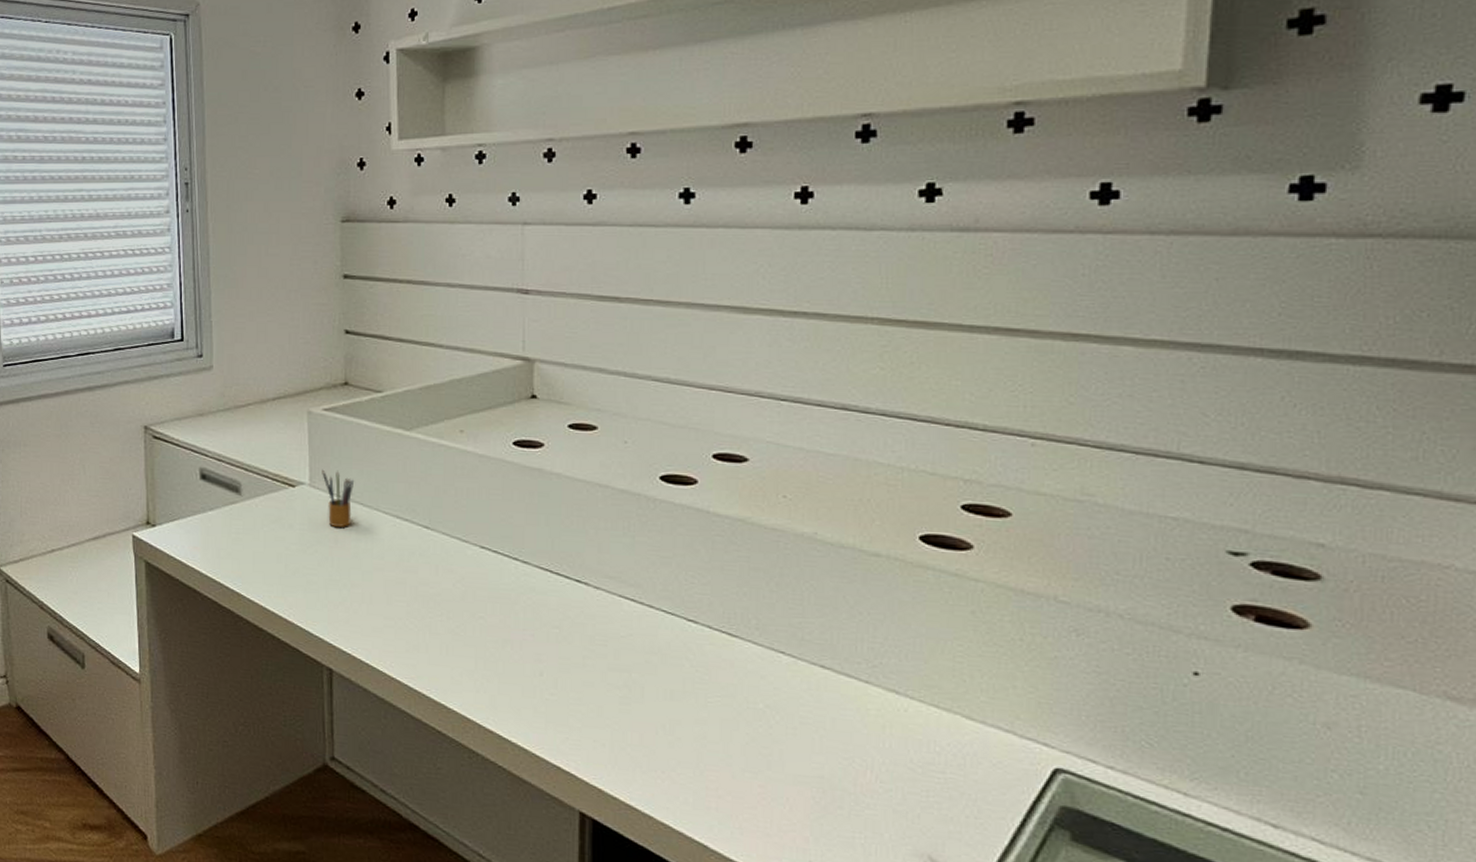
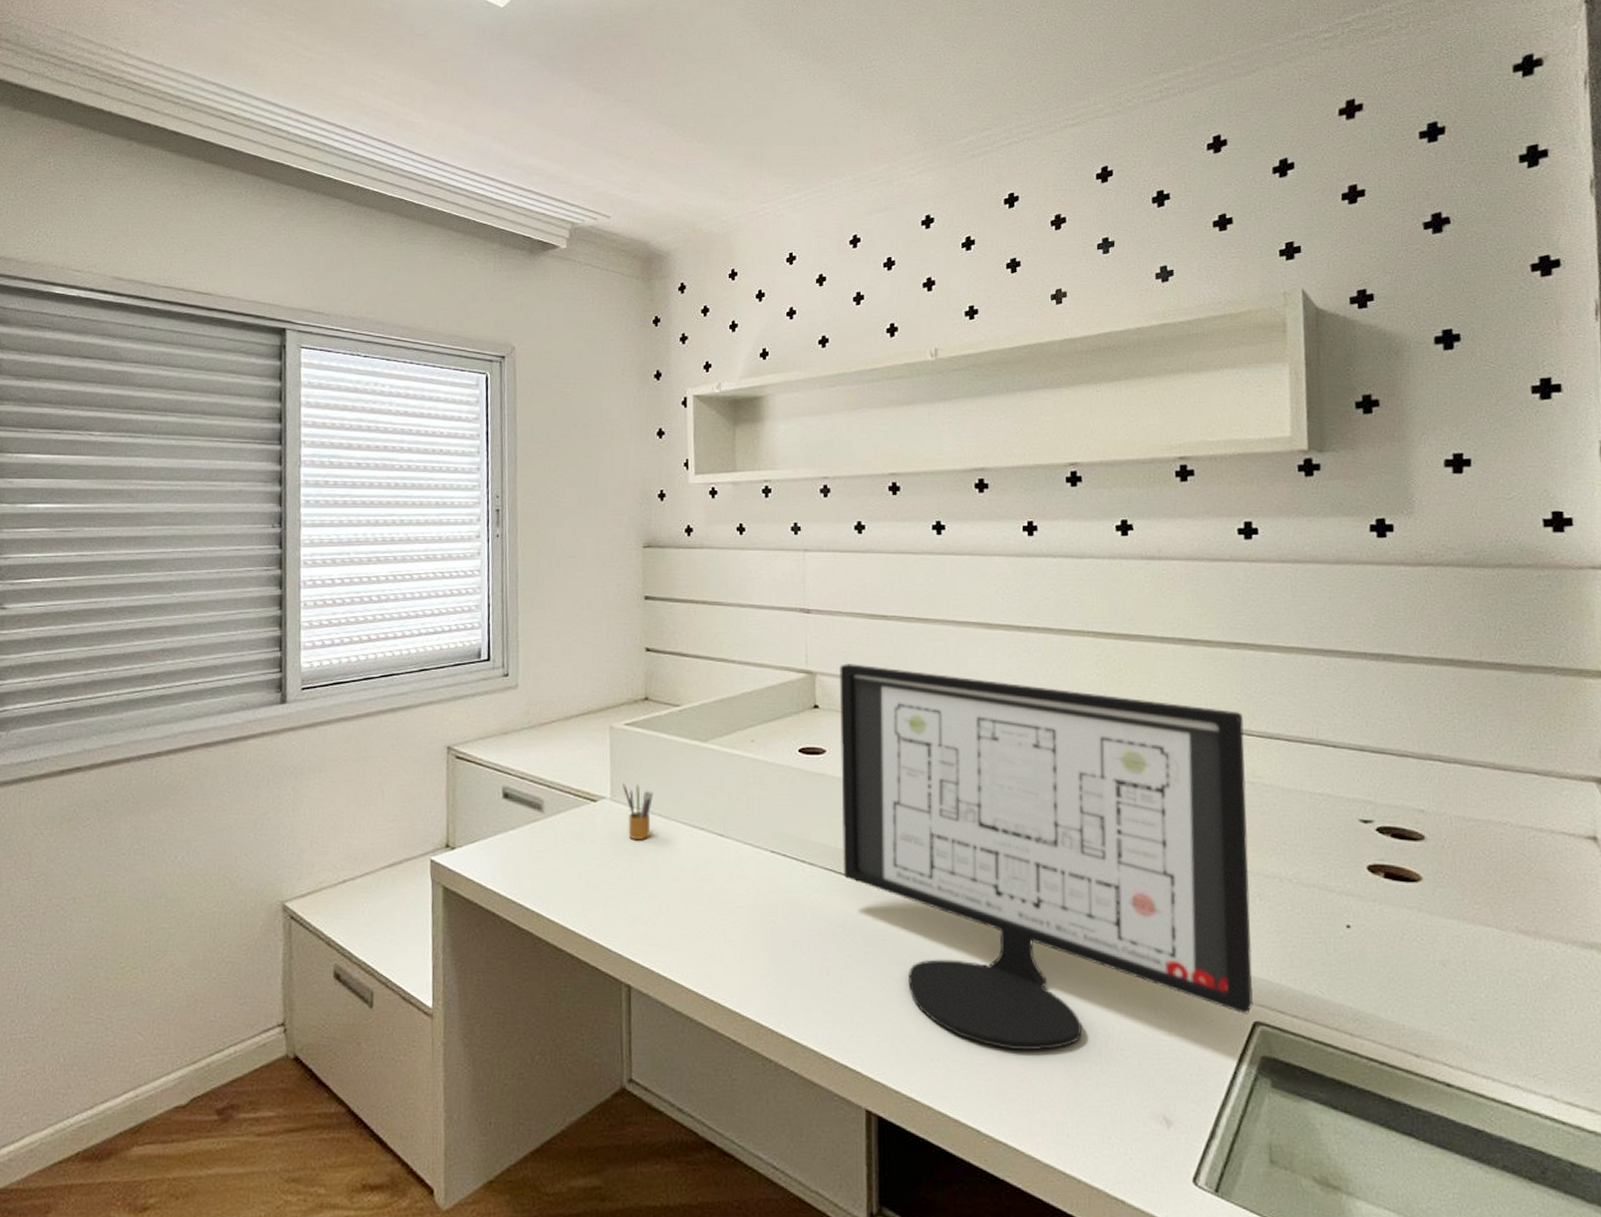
computer monitor: none [560,350,1076,774] -> present [839,664,1253,1051]

